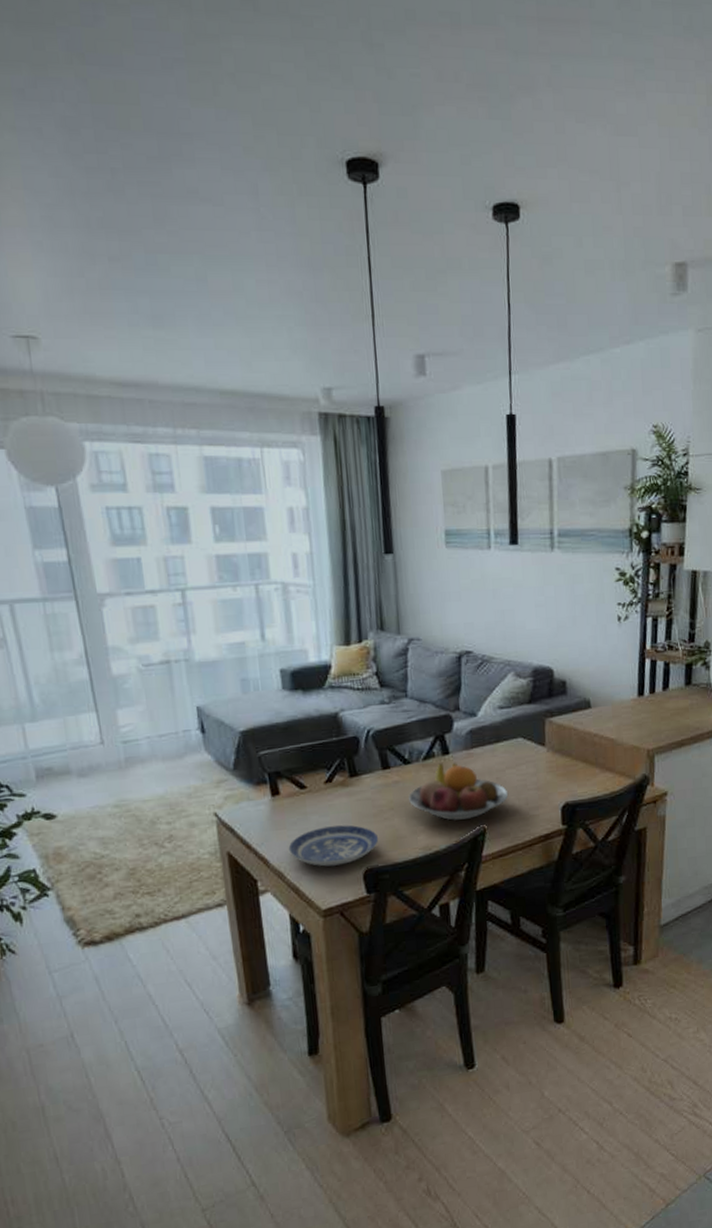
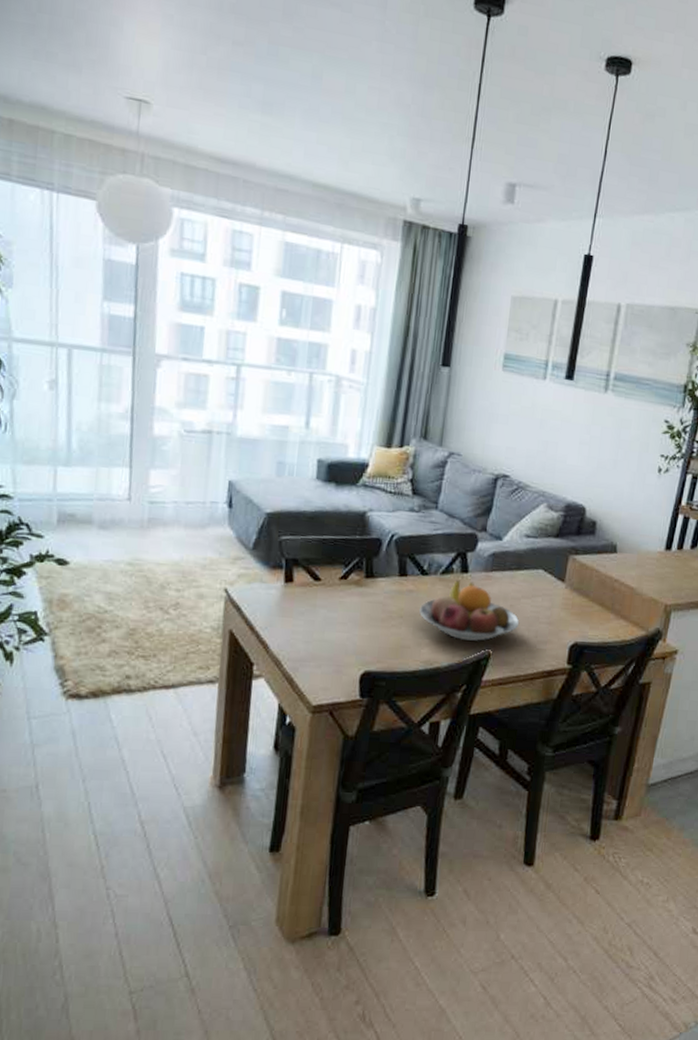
plate: present [288,825,379,867] -> none [290,622,383,664]

